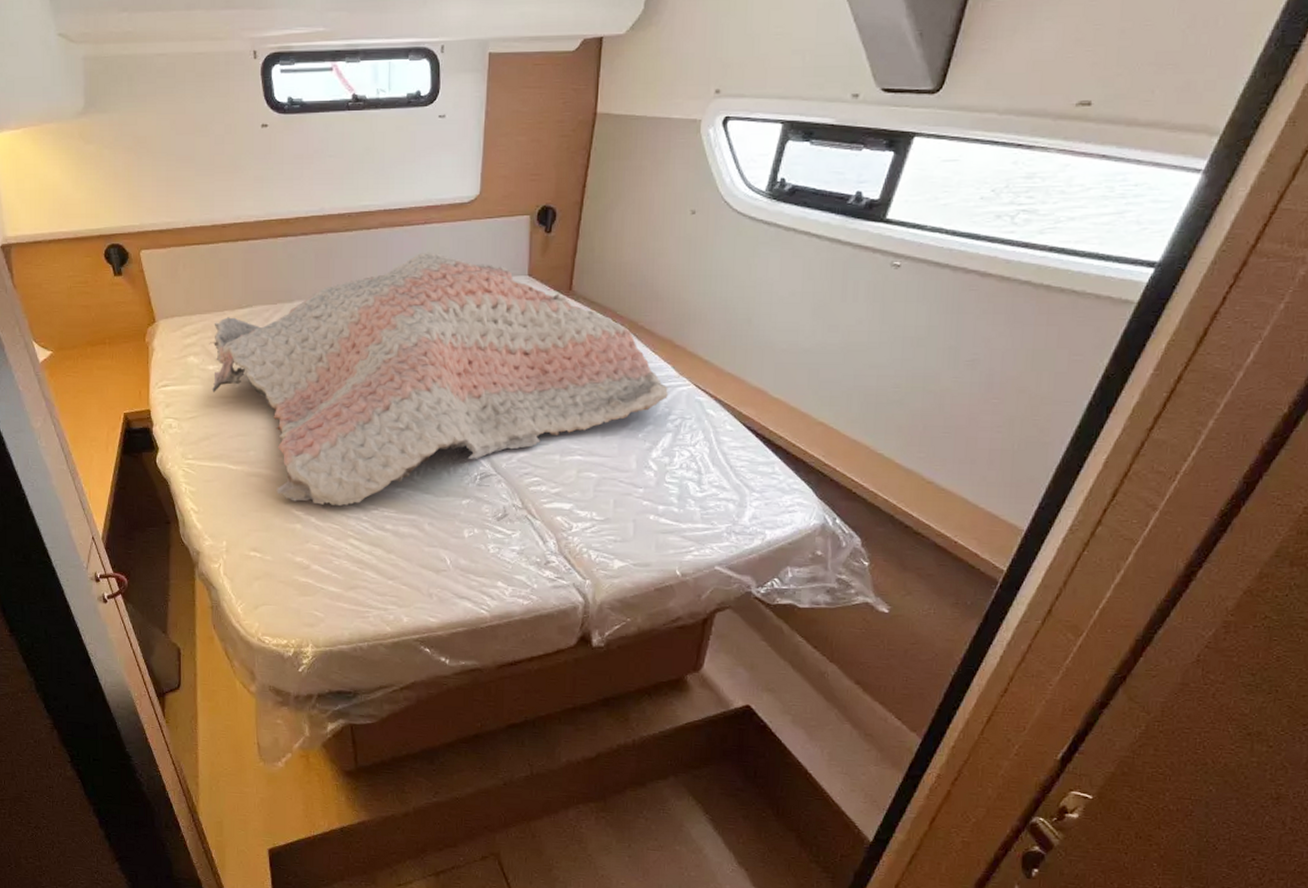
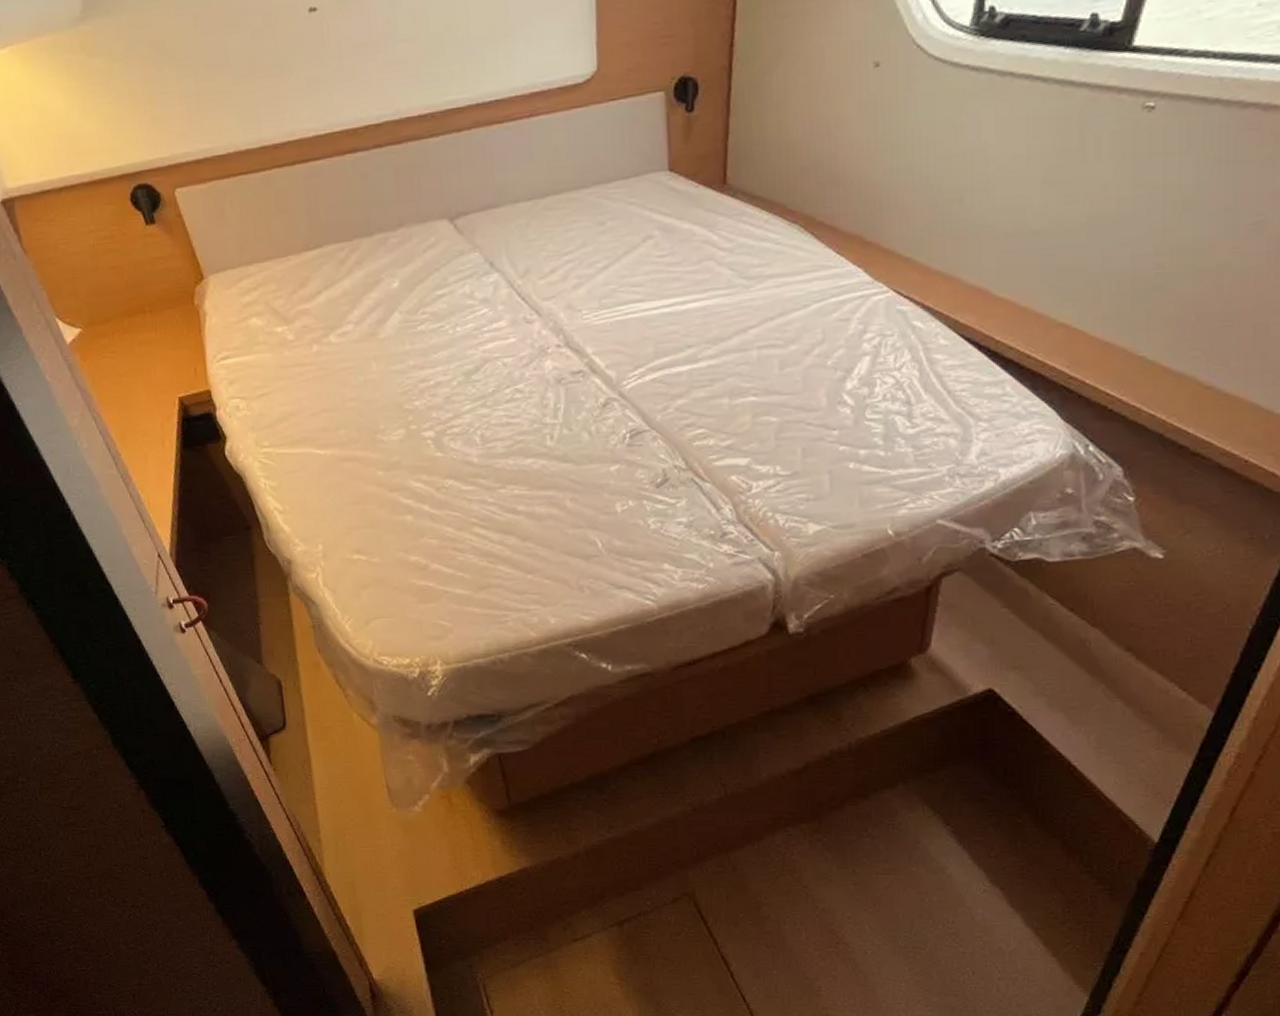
blanket: present [209,252,668,507] -> none [273,152,861,489]

